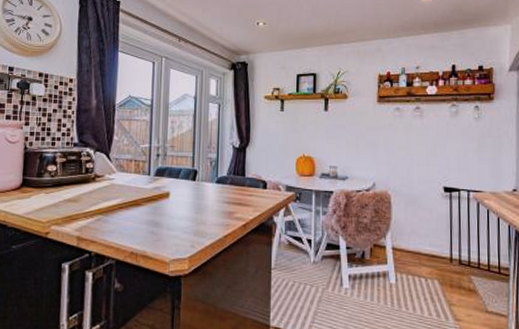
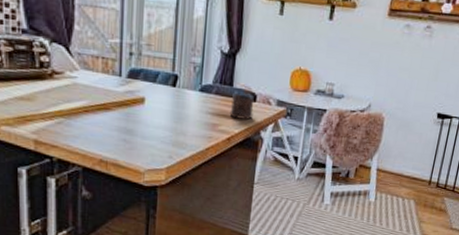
mug: none [244,183,265,206] -> present [229,94,255,120]

